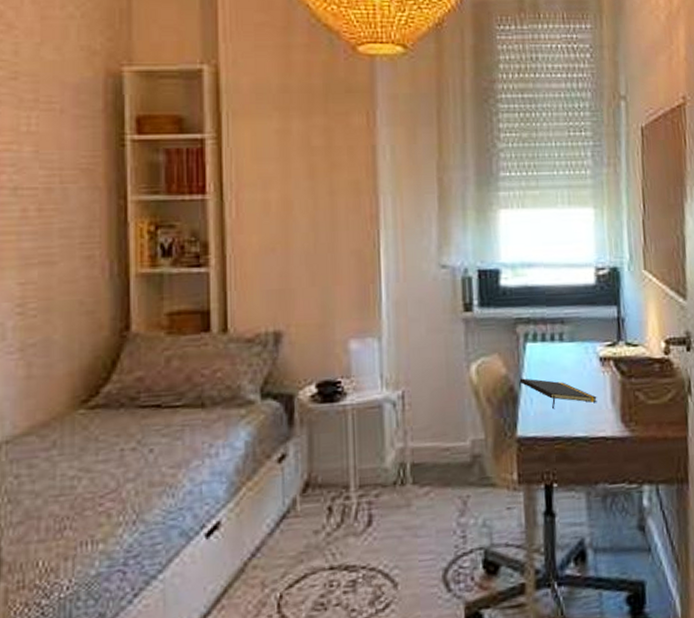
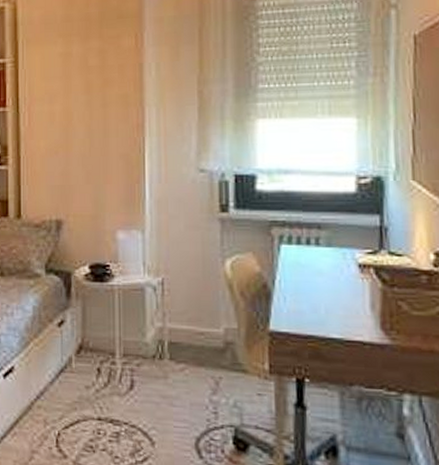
notepad: present [519,378,597,410] -> none [273,277,355,309]

